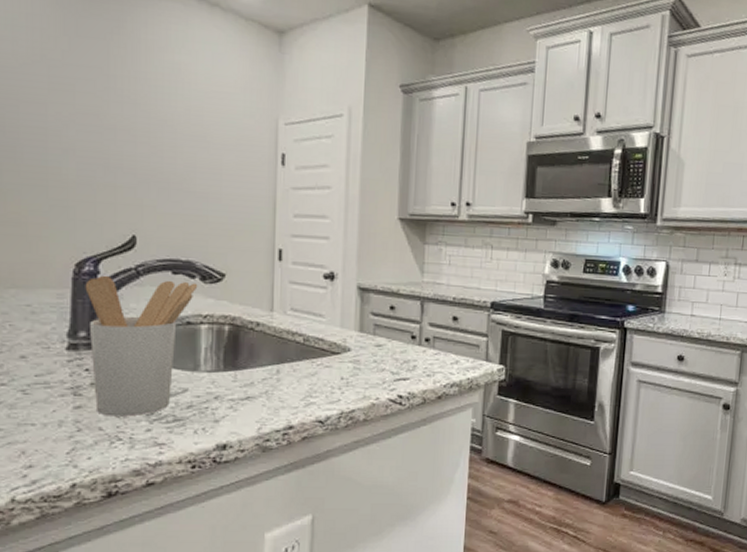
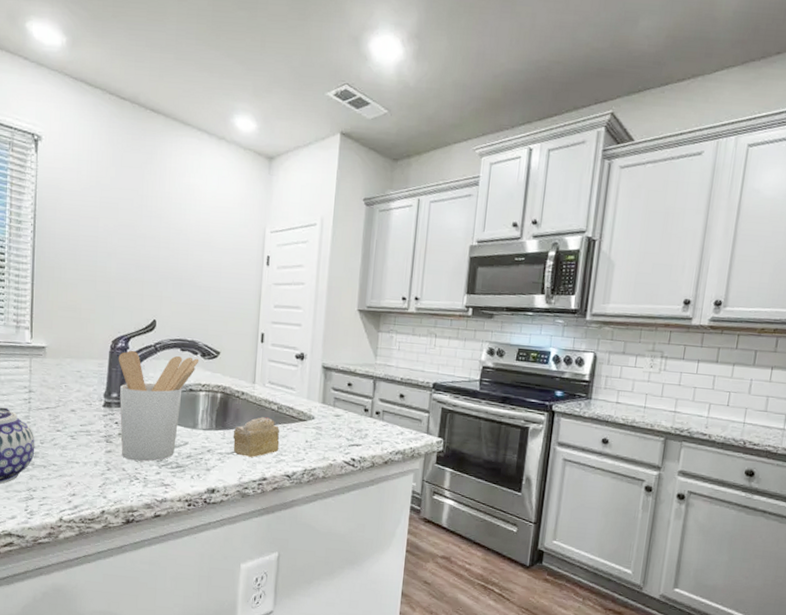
cake slice: none [247,352,308,403] -> present [233,417,280,458]

